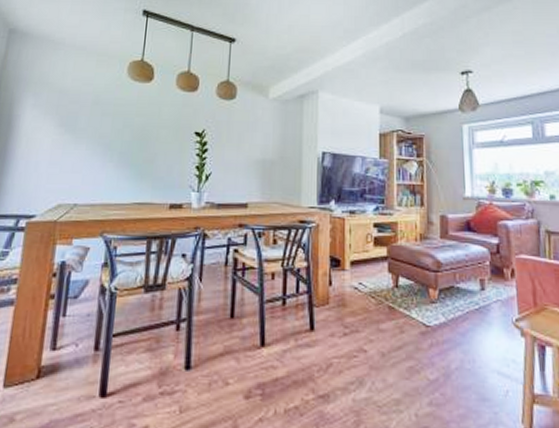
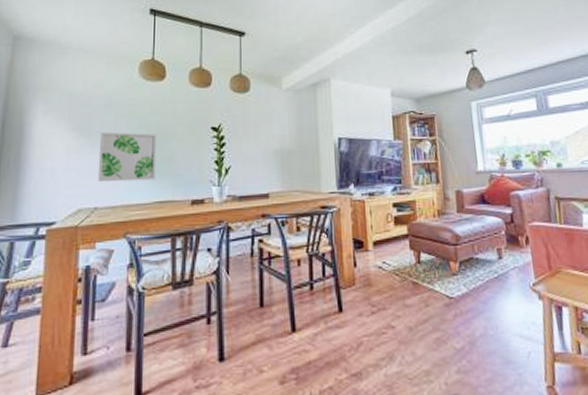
wall art: none [79,129,140,181] -> present [97,131,157,182]

